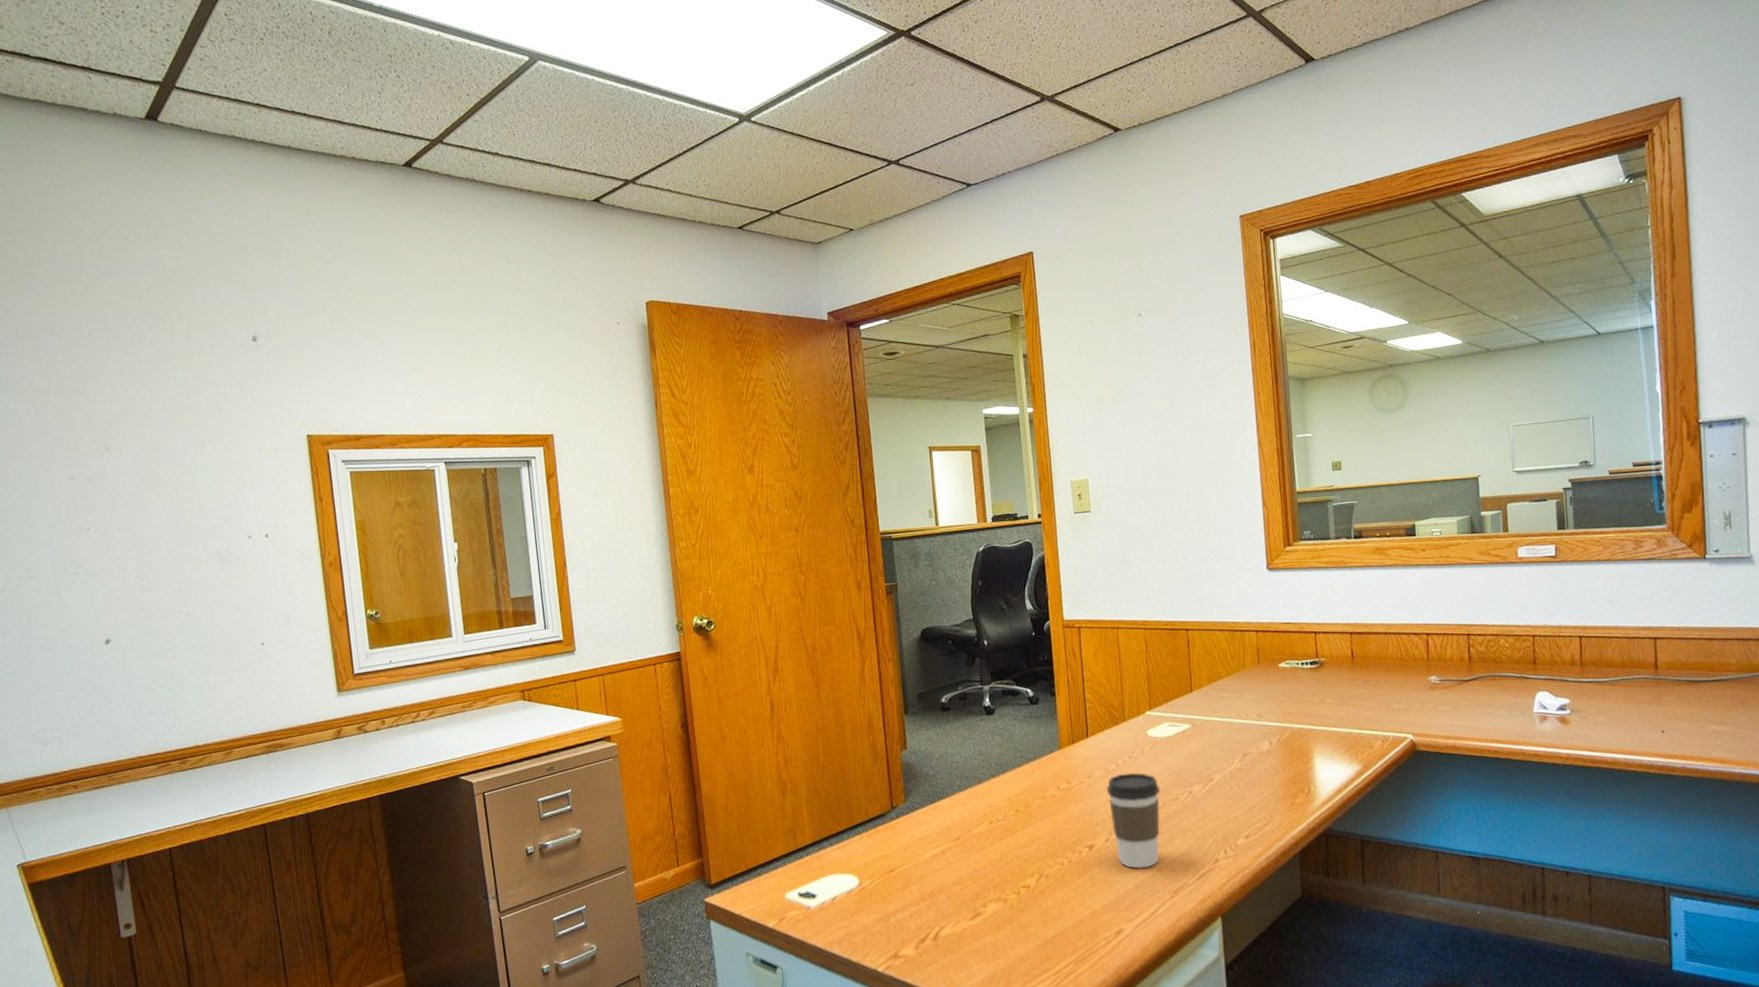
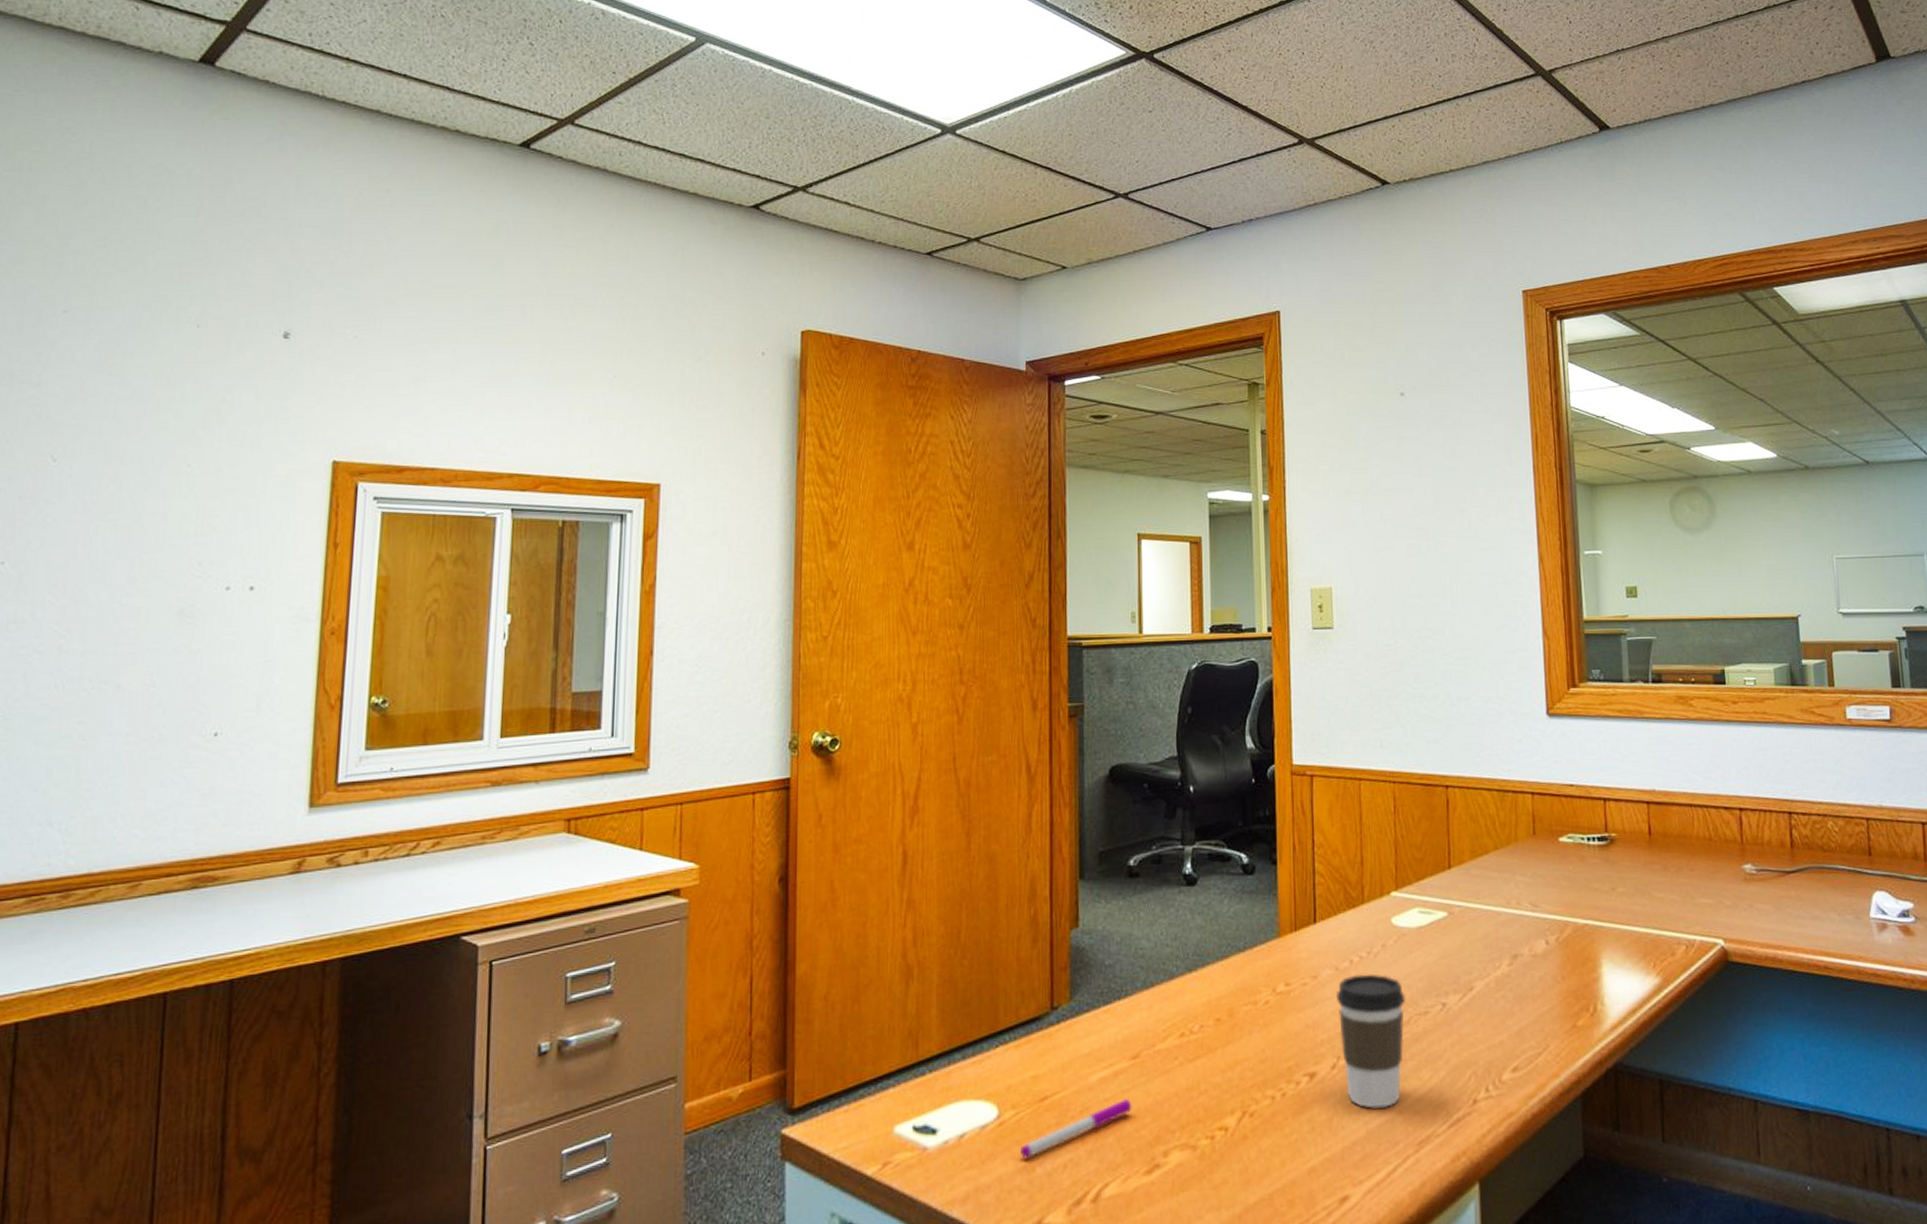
pen: none [877,869,958,913] -> present [1019,1099,1132,1159]

